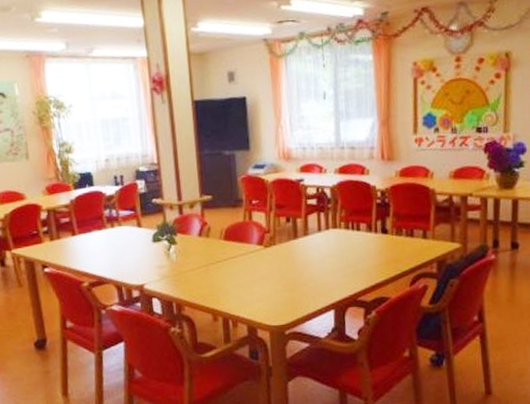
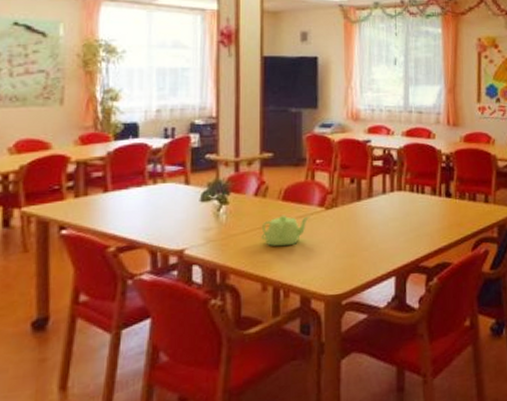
teapot: none [207,253,251,282] -> present [261,215,310,247]

